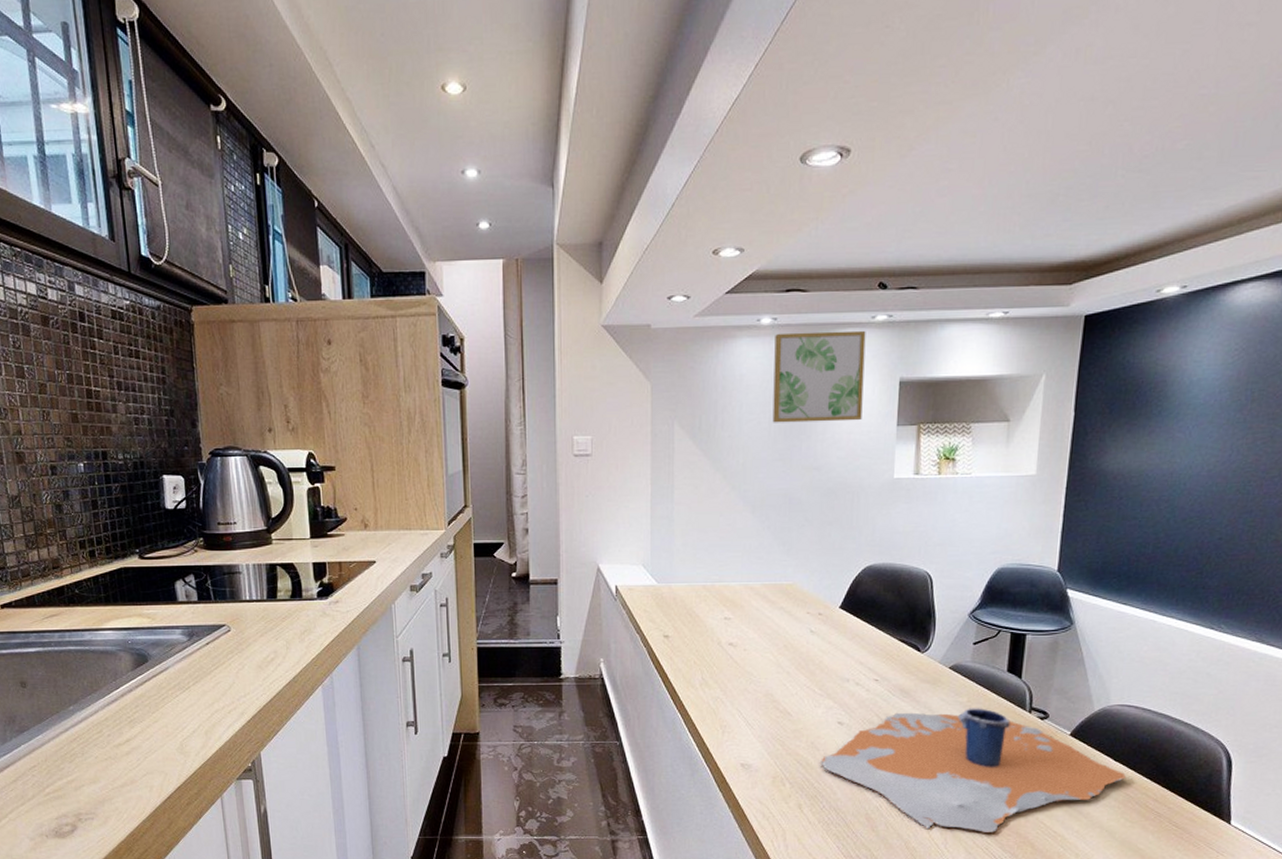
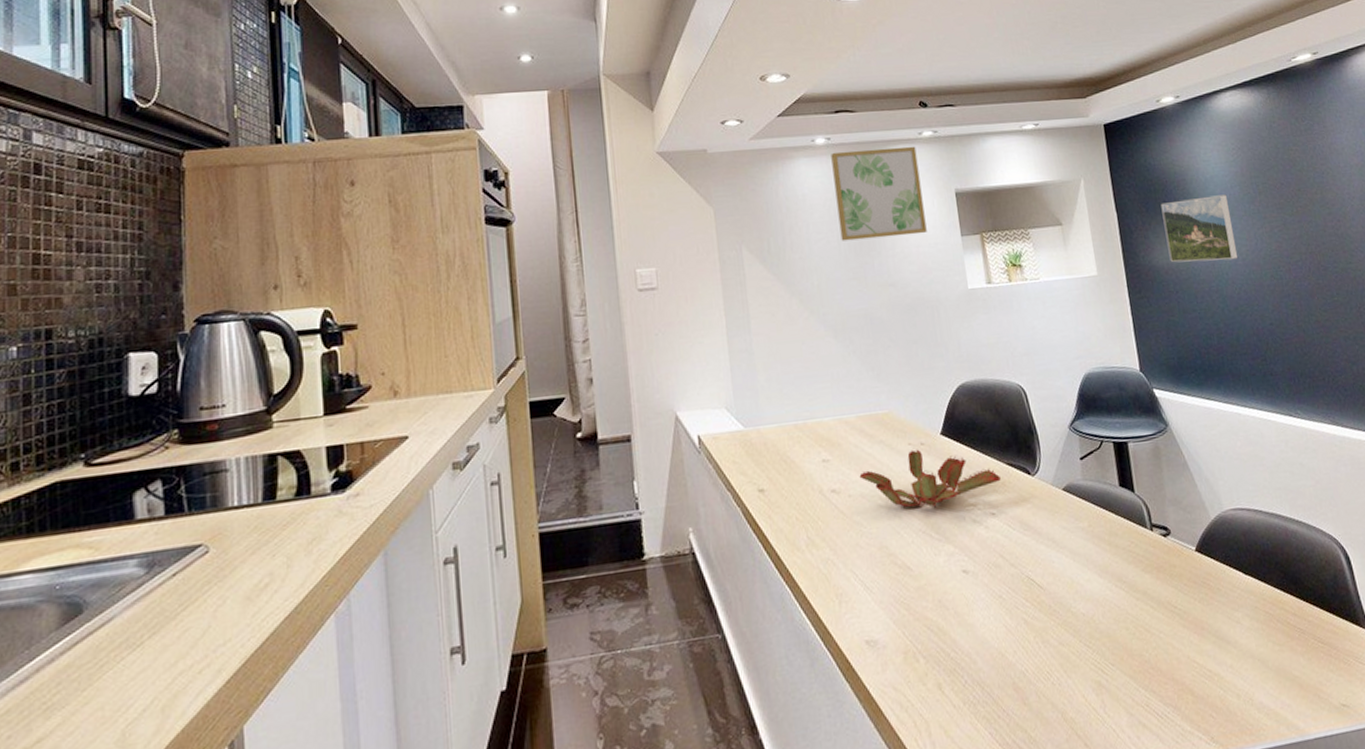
plant: none [756,618,890,668] -> present [859,449,1001,507]
cup: present [822,708,1126,832] -> none [953,532,1260,691]
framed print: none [1122,400,1212,470] -> present [1161,194,1239,263]

